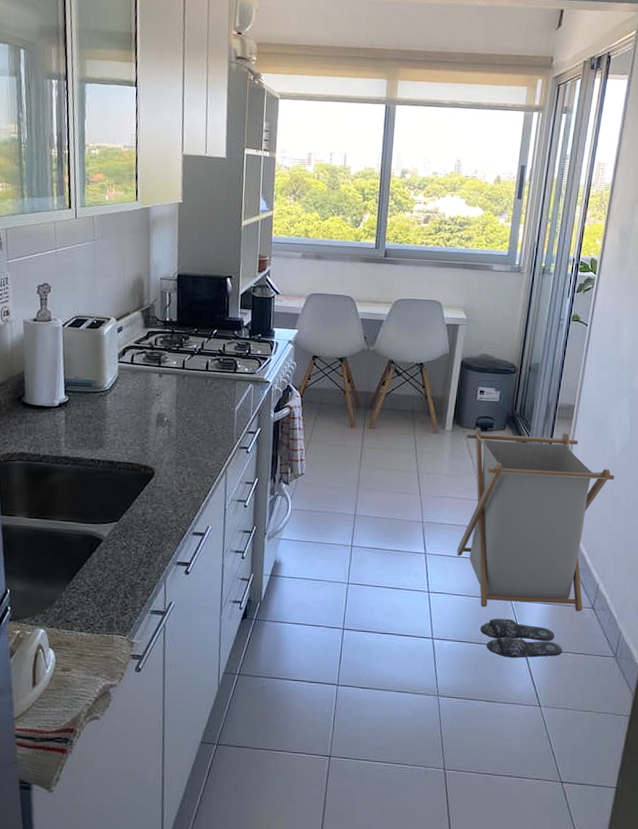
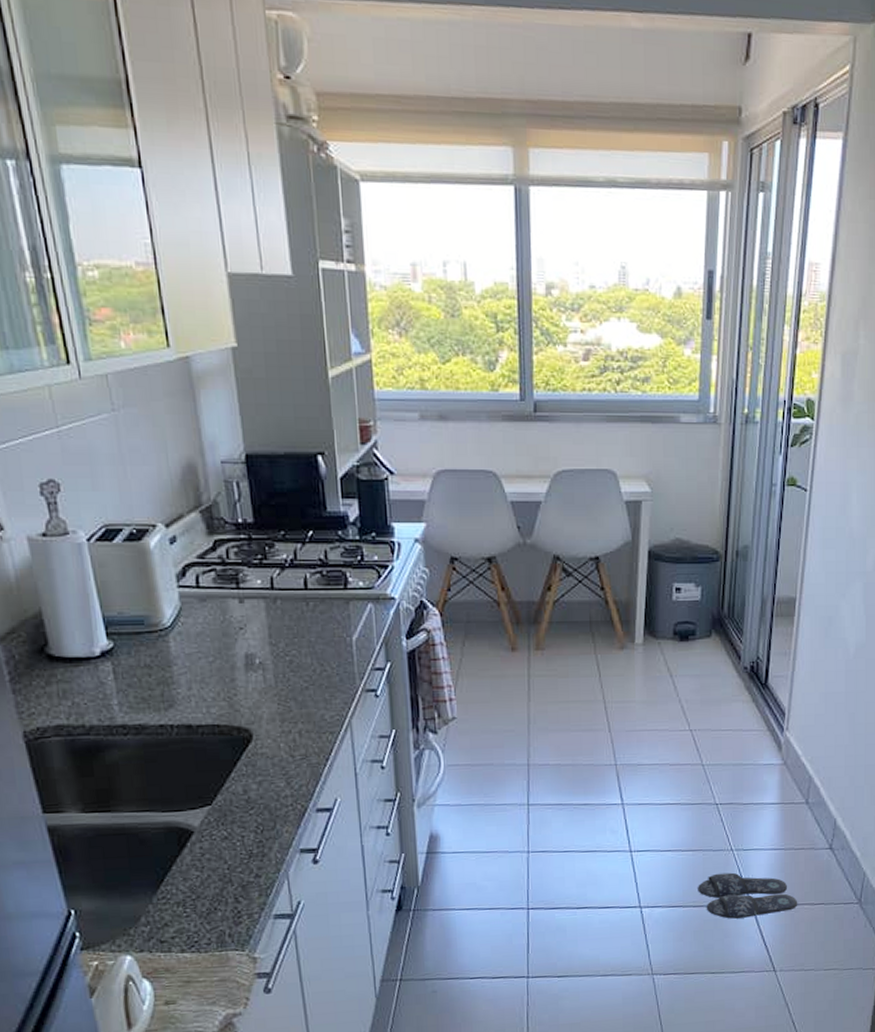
laundry basket: present [457,428,614,612] -> none [662,635,849,862]

